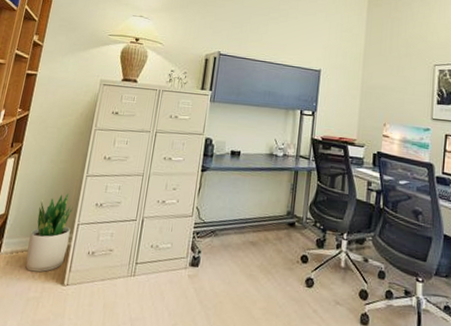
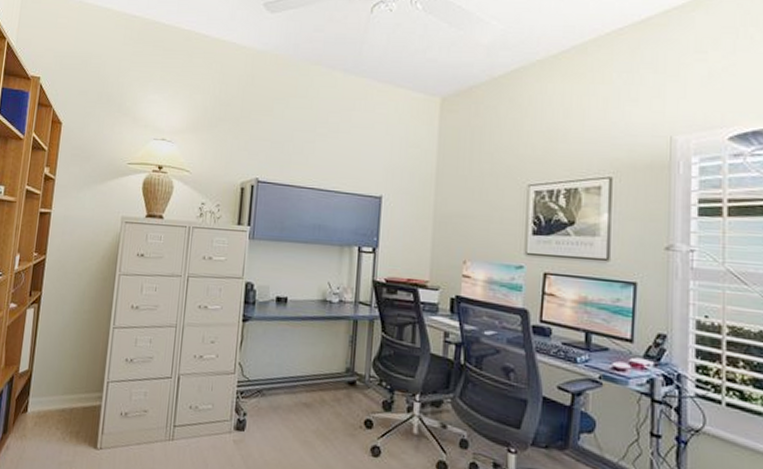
planter: present [25,194,73,273] -> none [54,348,101,435]

